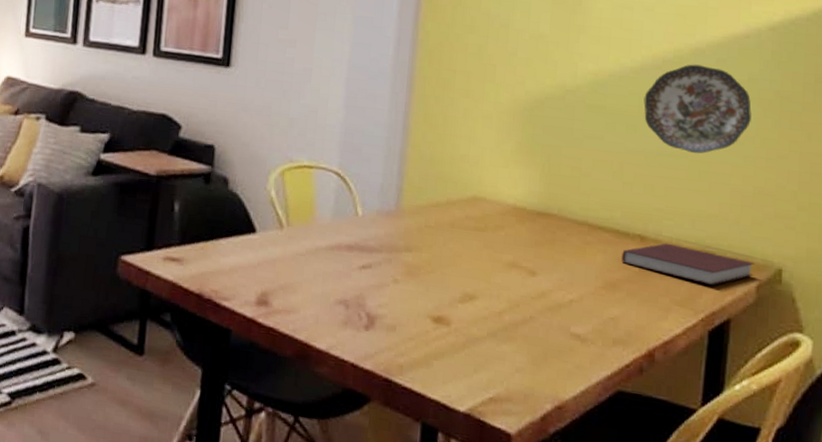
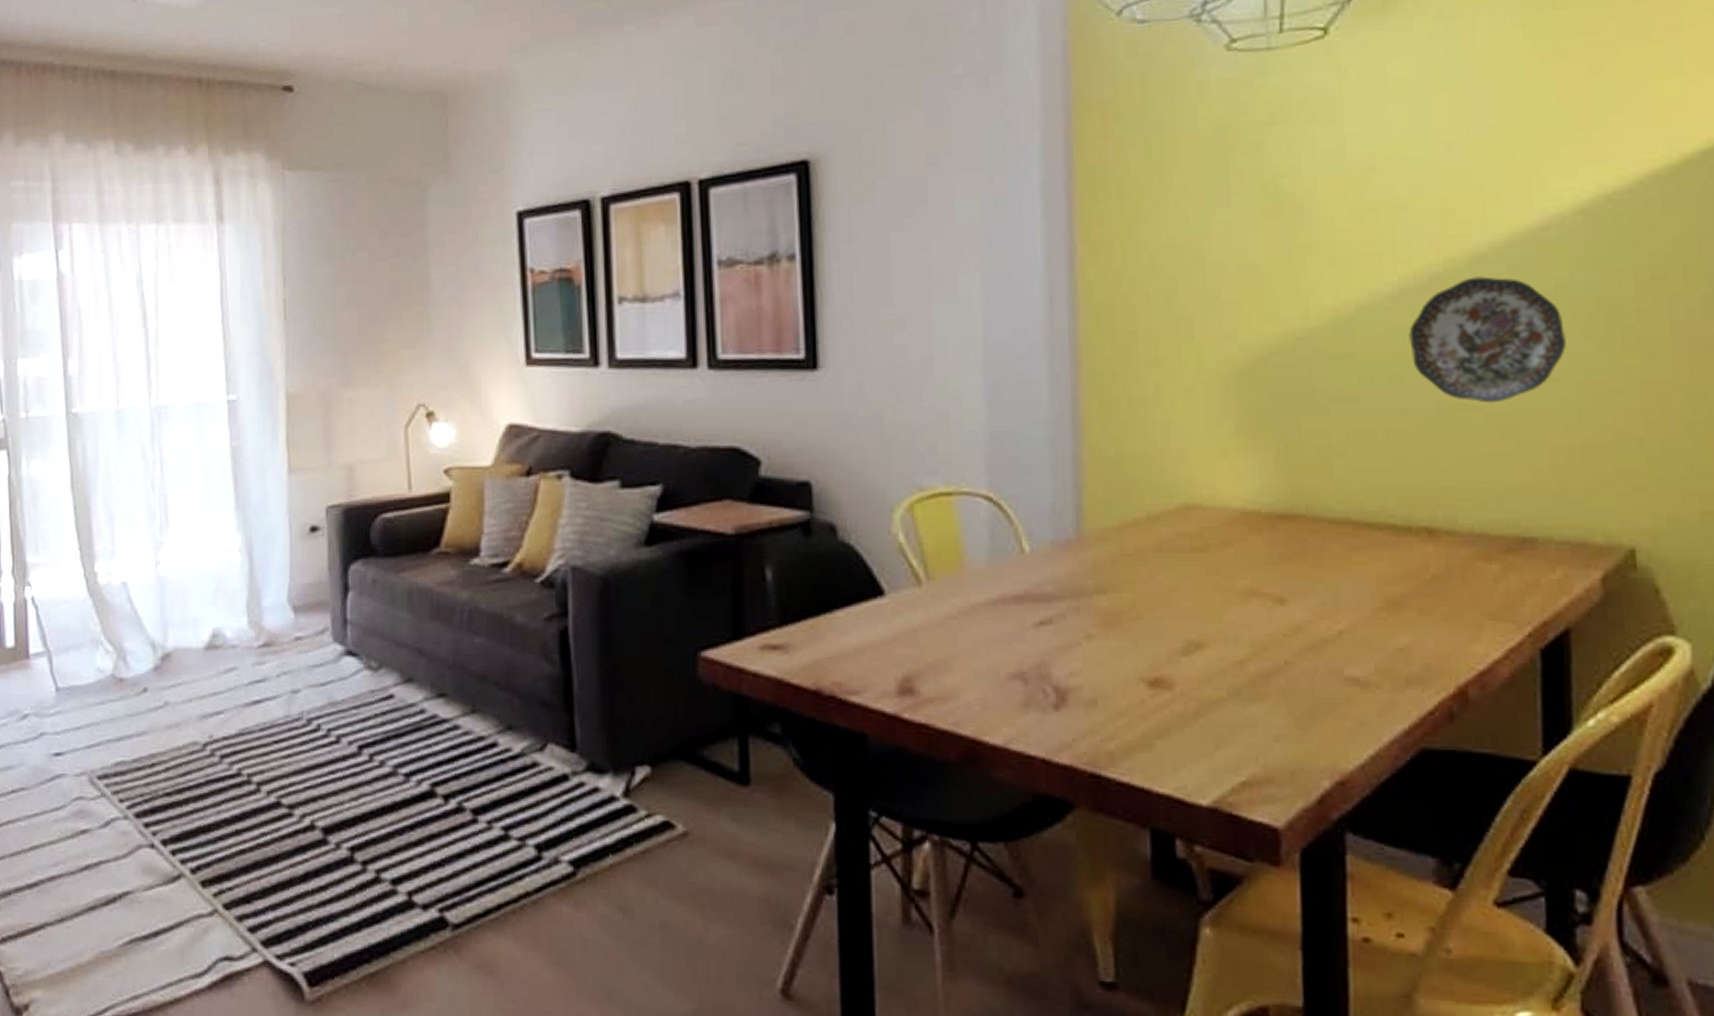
notebook: present [622,243,755,286] -> none [1404,534,1596,586]

